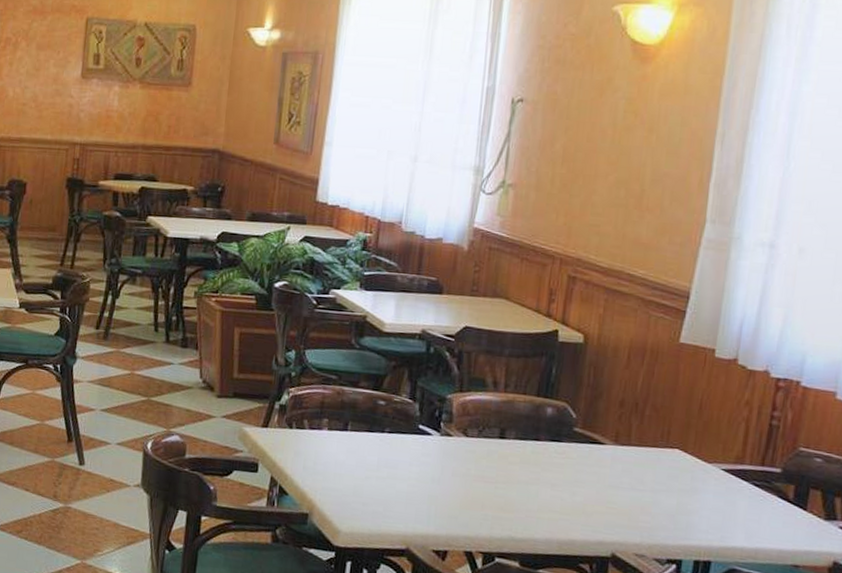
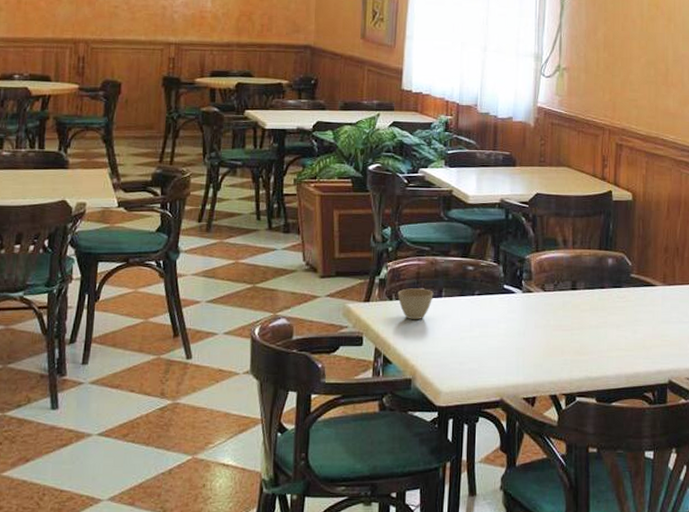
cup: none [298,417,339,452] -> present [397,288,434,319]

